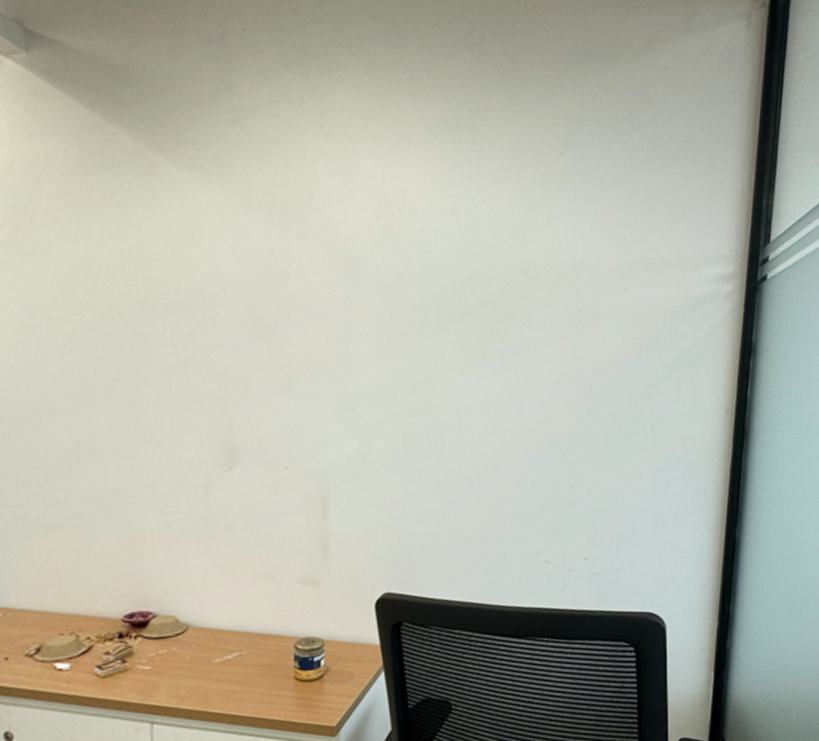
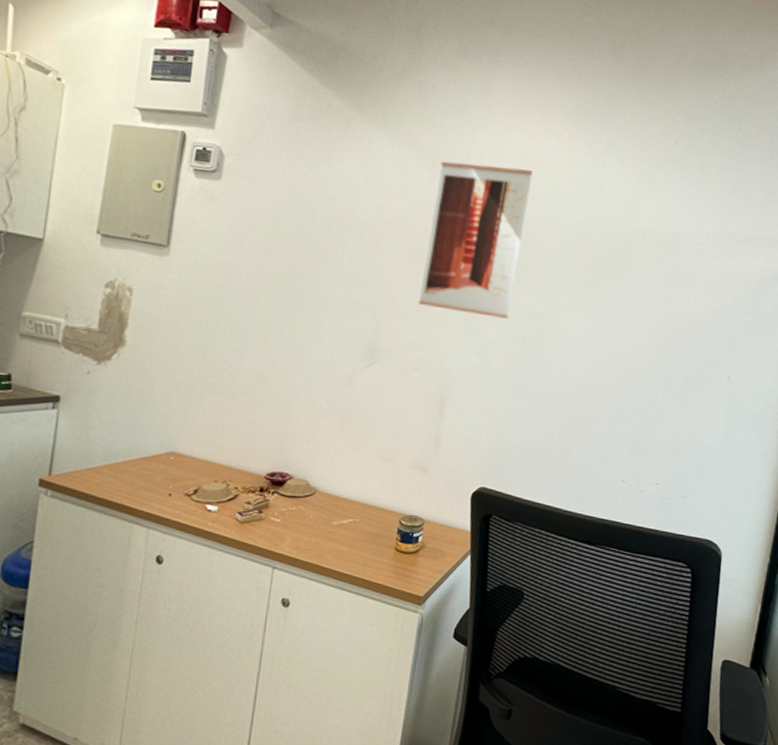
wall art: none [276,205,394,392] -> present [418,161,533,319]

